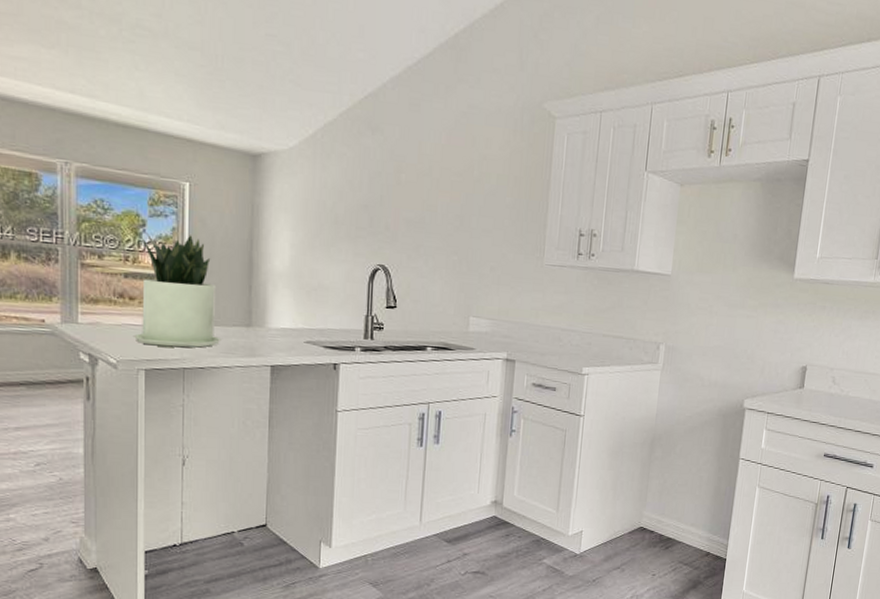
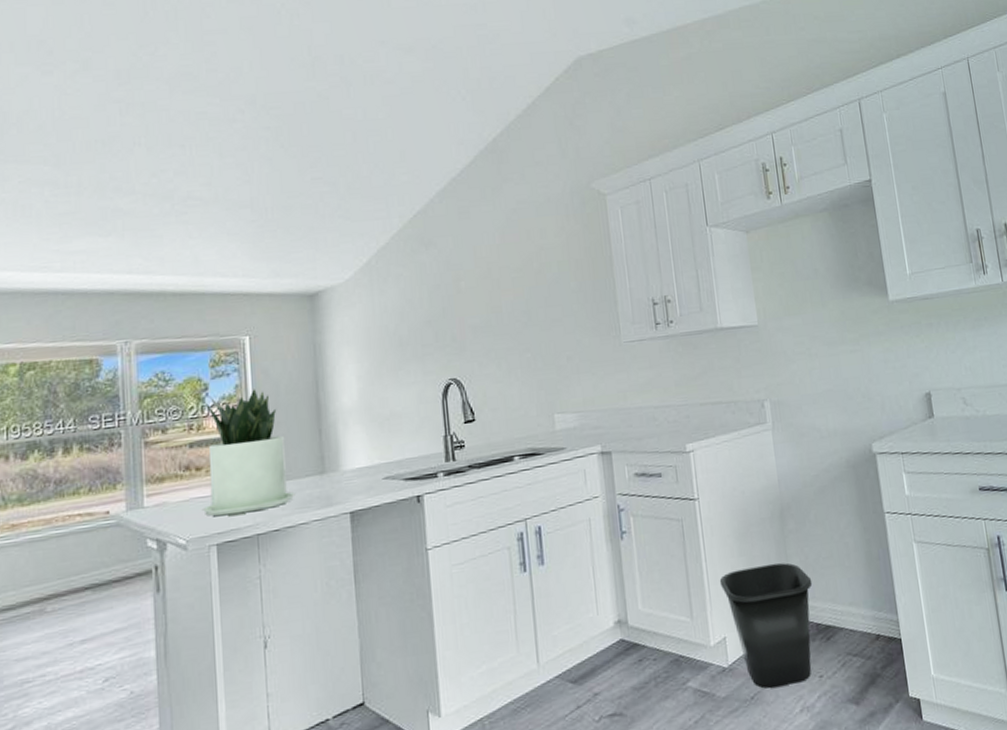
waste bin: none [587,480,665,576] -> present [719,562,813,689]

